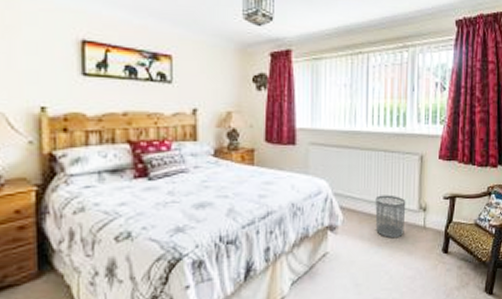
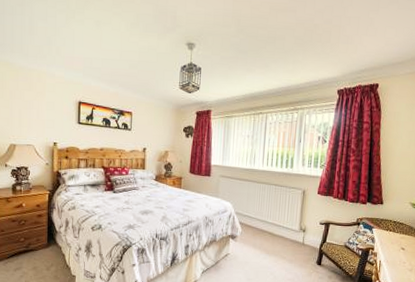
waste bin: present [375,195,406,239] -> none [265,217,290,250]

